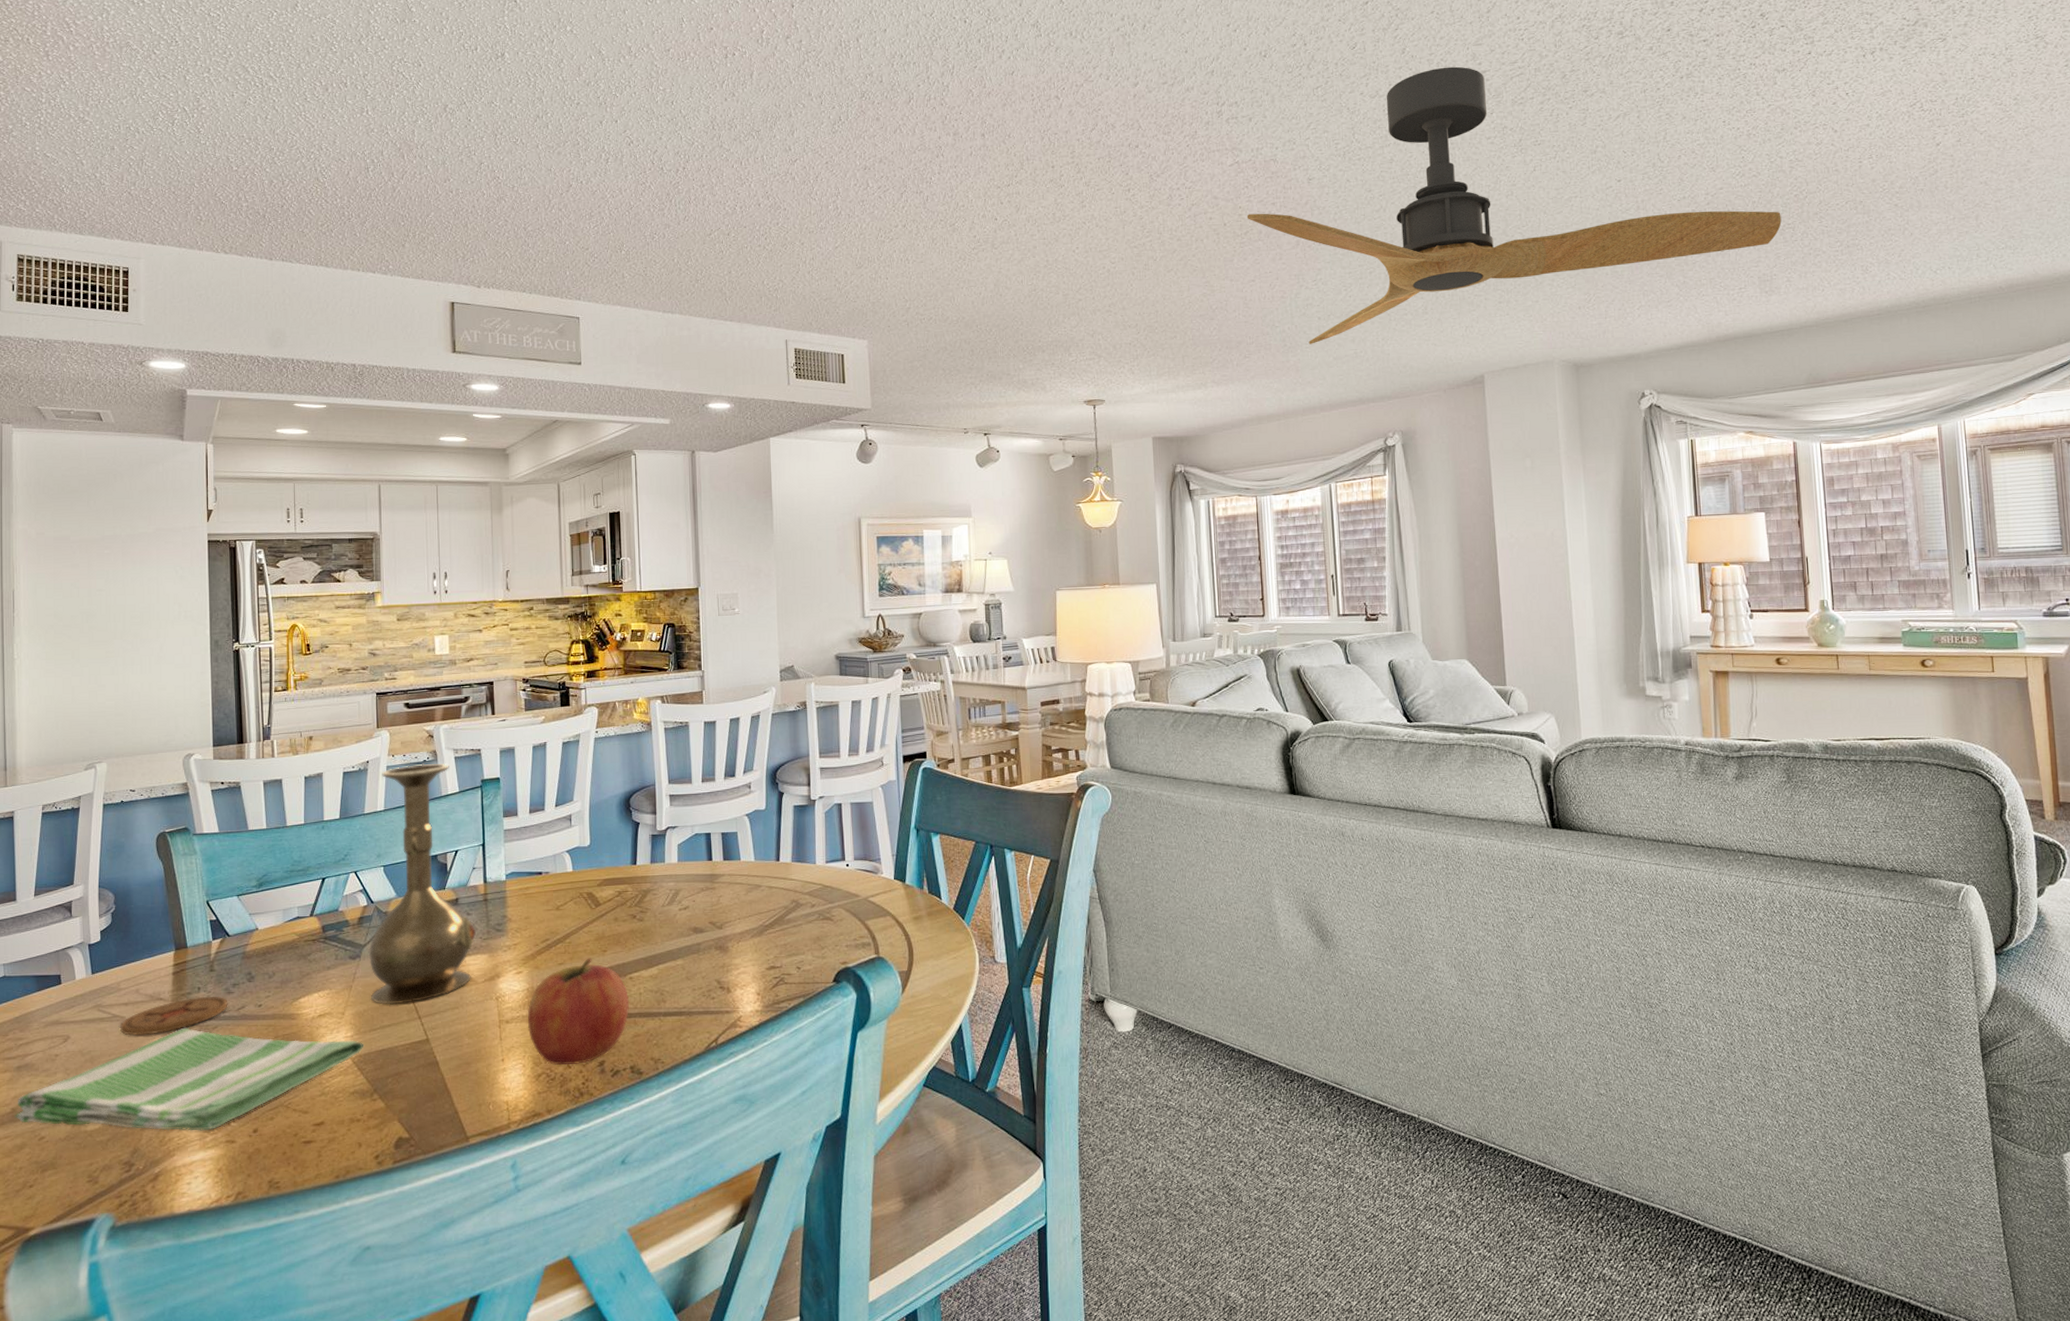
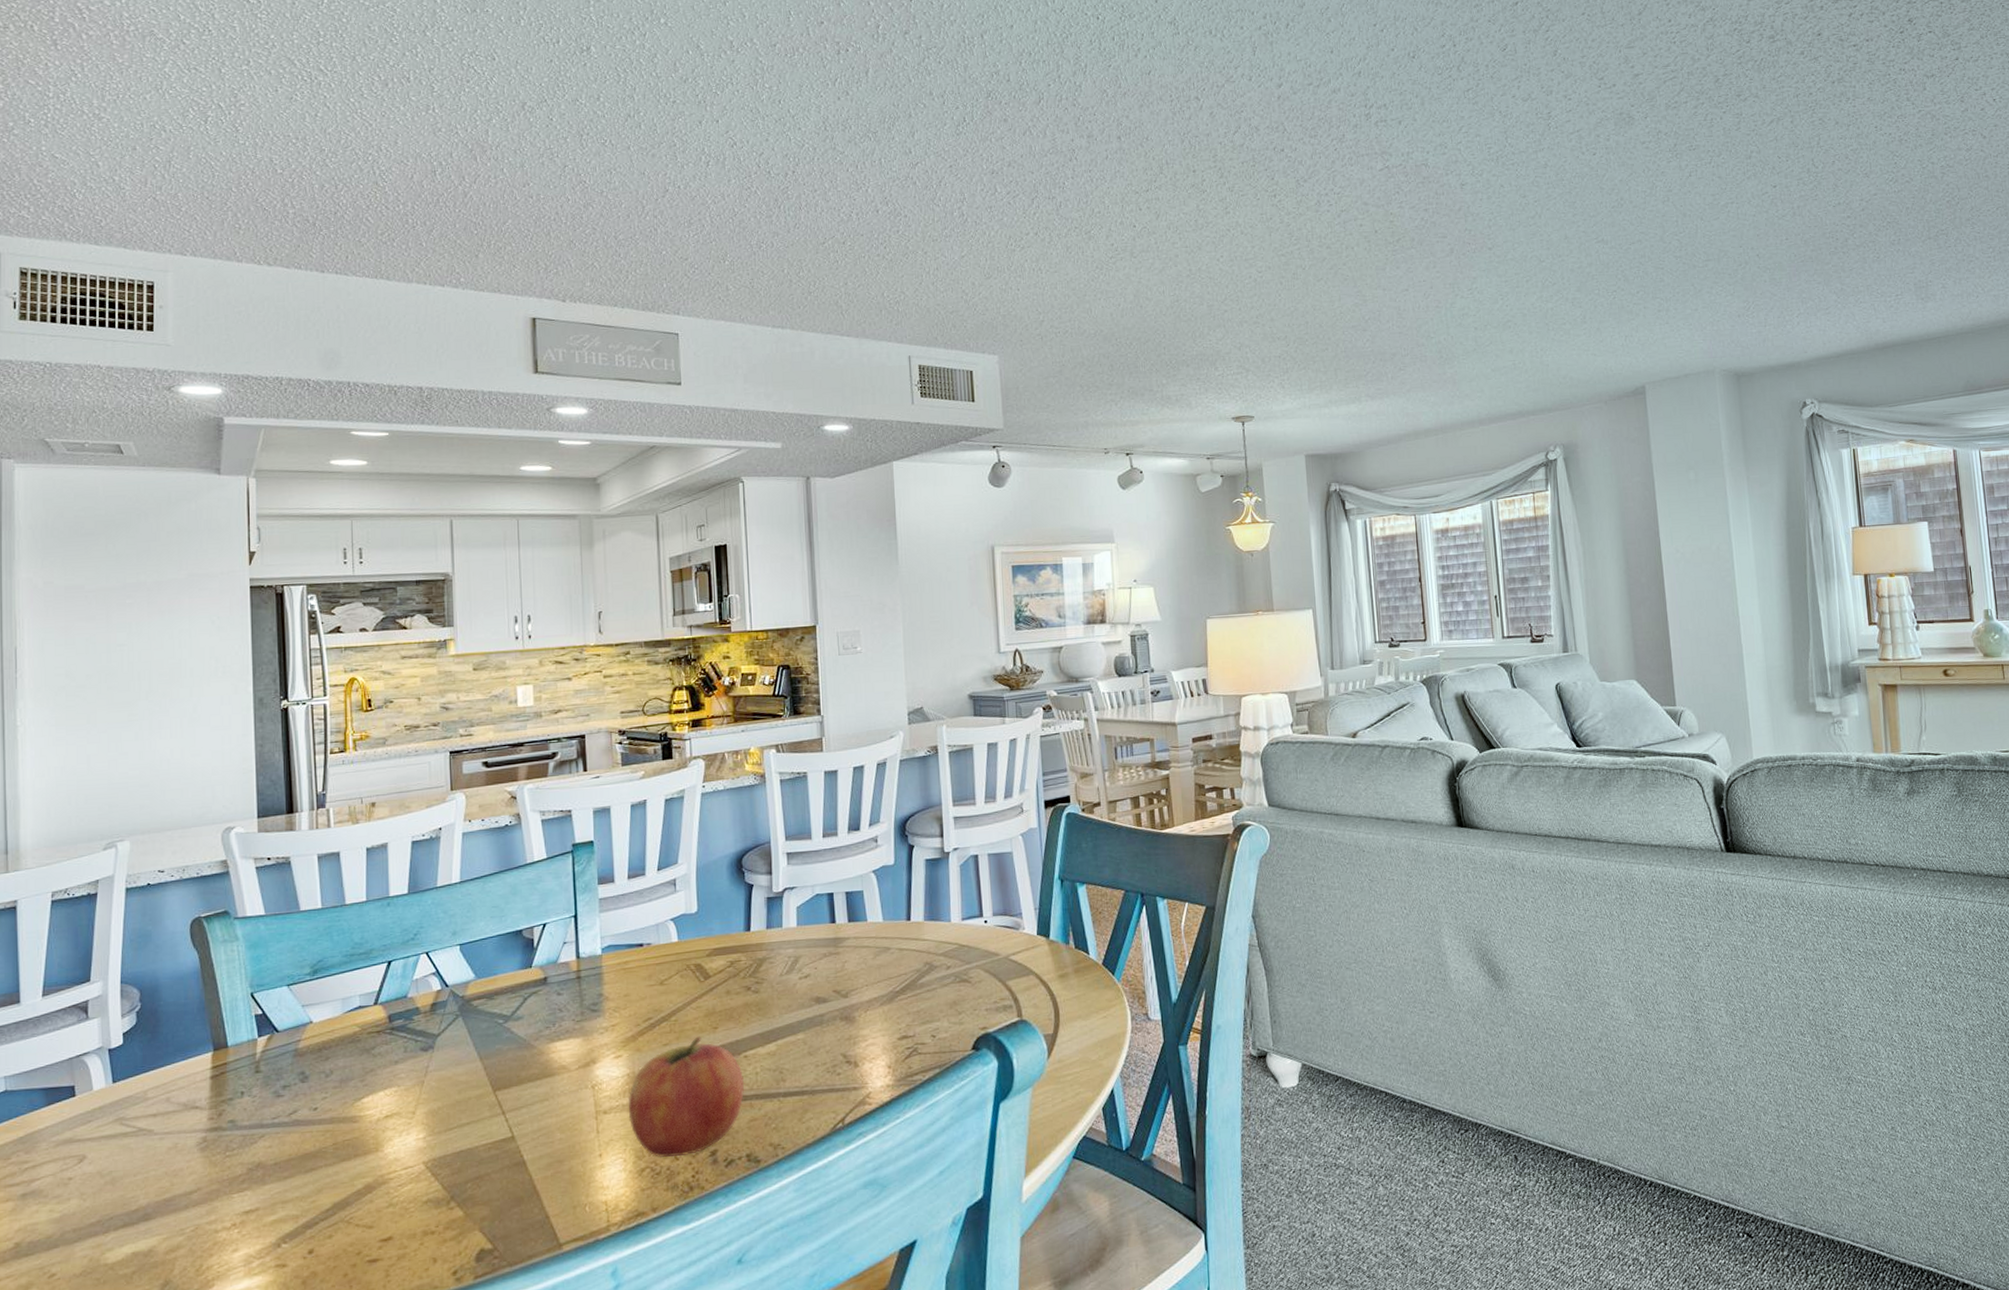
dish towel: present [15,1027,364,1131] -> none [19,1138,439,1259]
coaster: present [119,996,228,1036] -> none [146,1101,277,1151]
vase: present [368,762,477,1004] -> none [443,826,569,1100]
ceiling fan: present [1246,66,1782,344] -> none [1398,69,1935,356]

